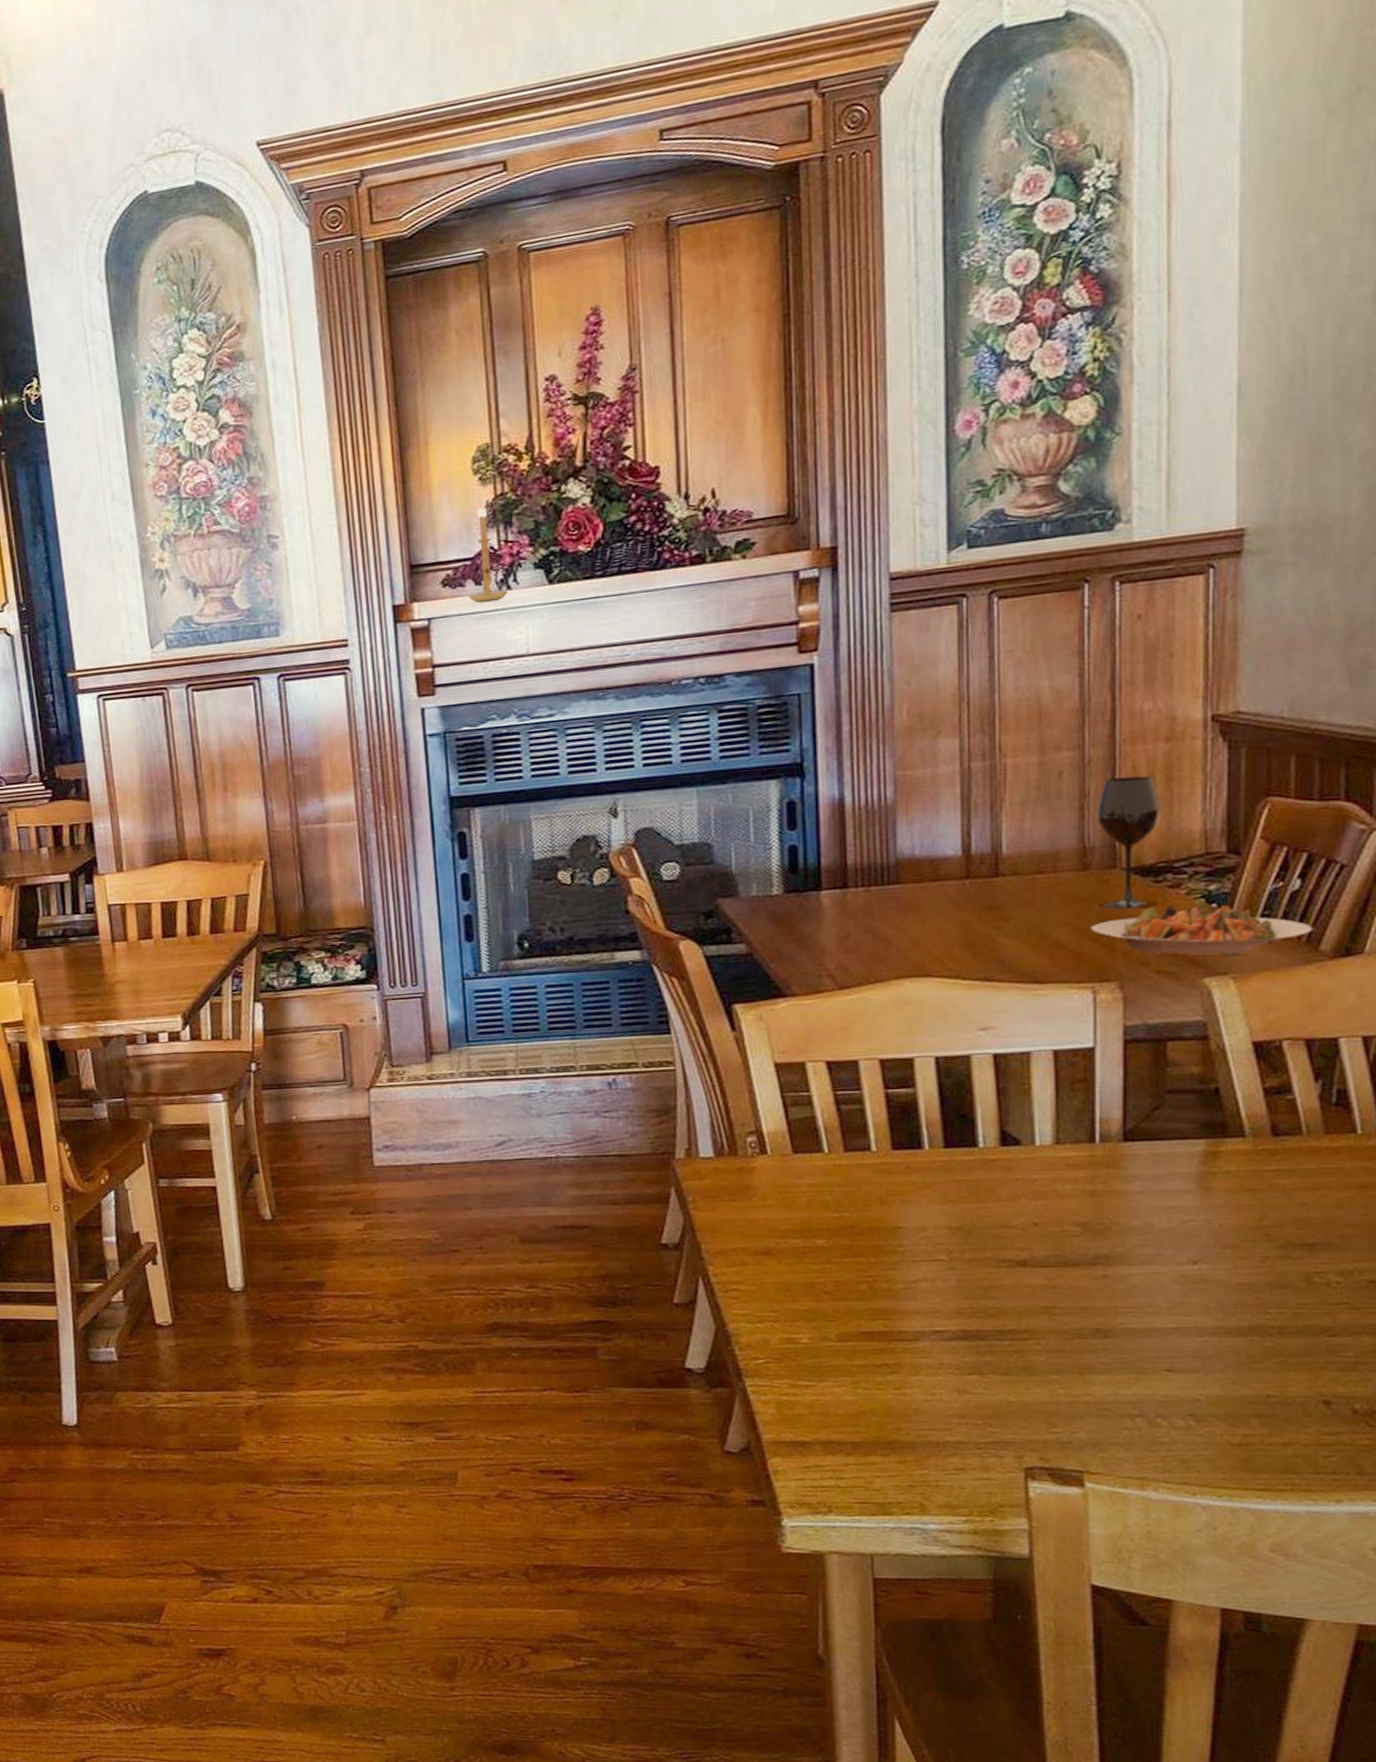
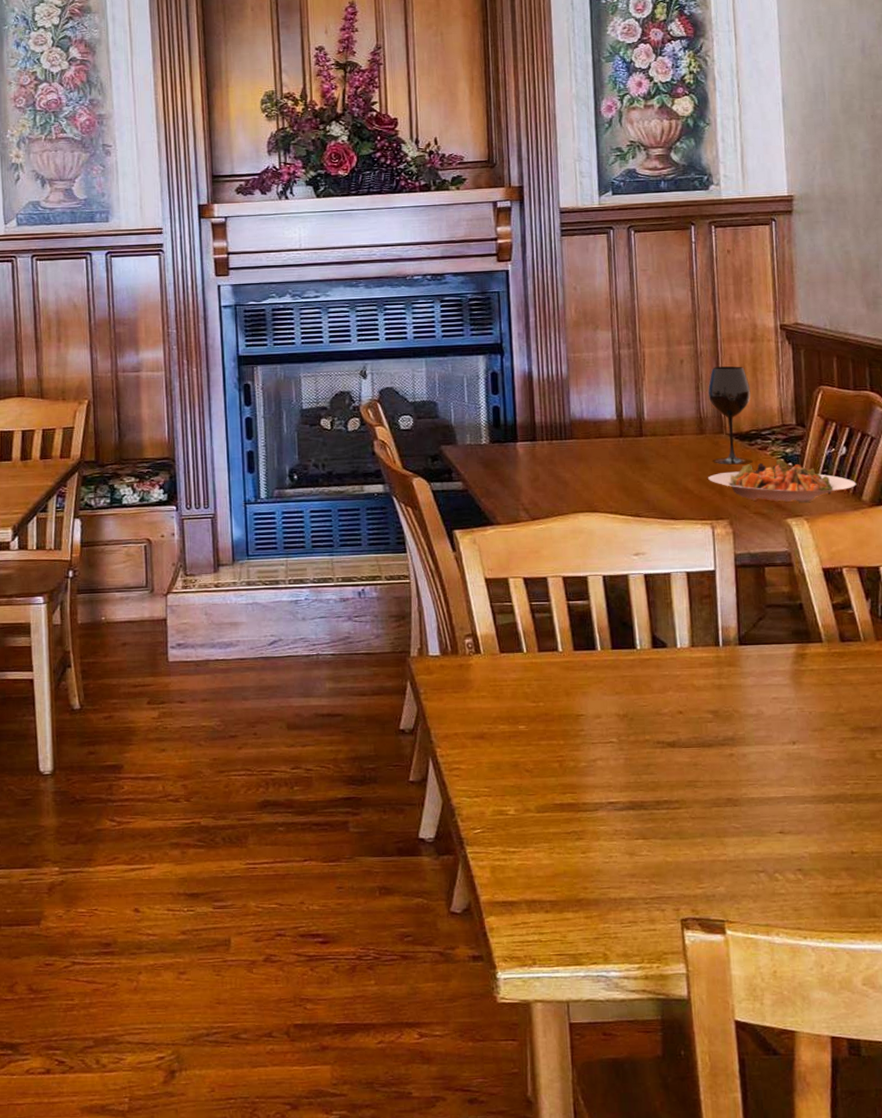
candle holder: present [468,508,507,604] -> none [256,137,286,208]

